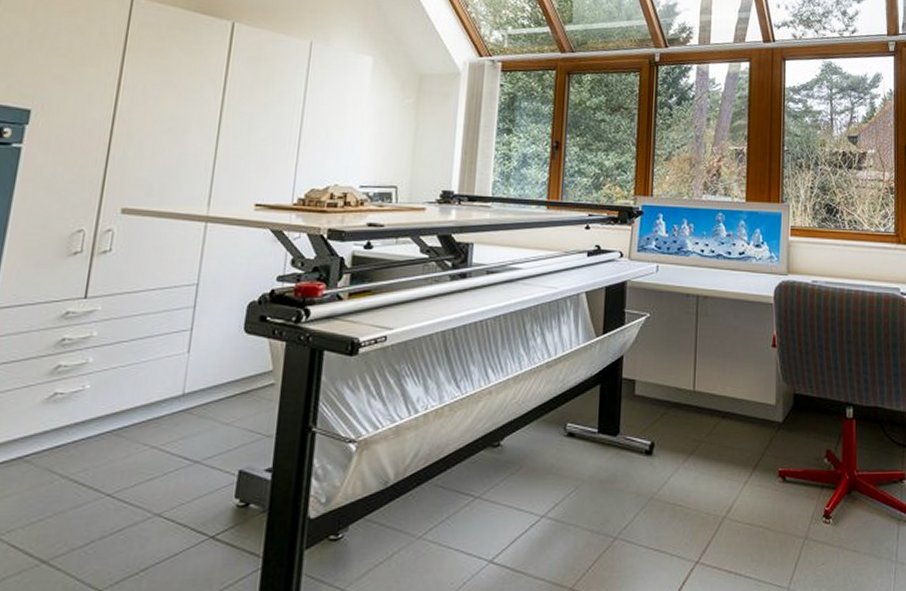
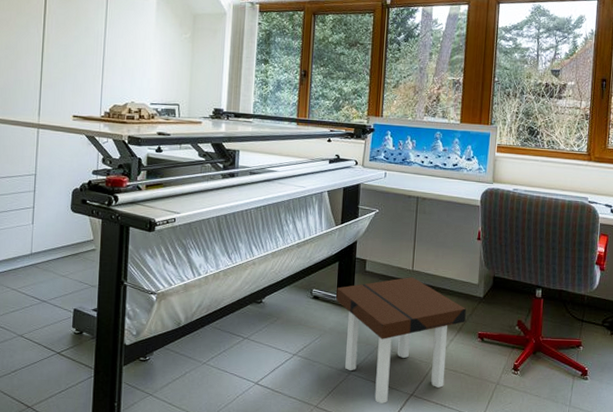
side table: none [597,400,762,579] -> present [336,277,466,404]

